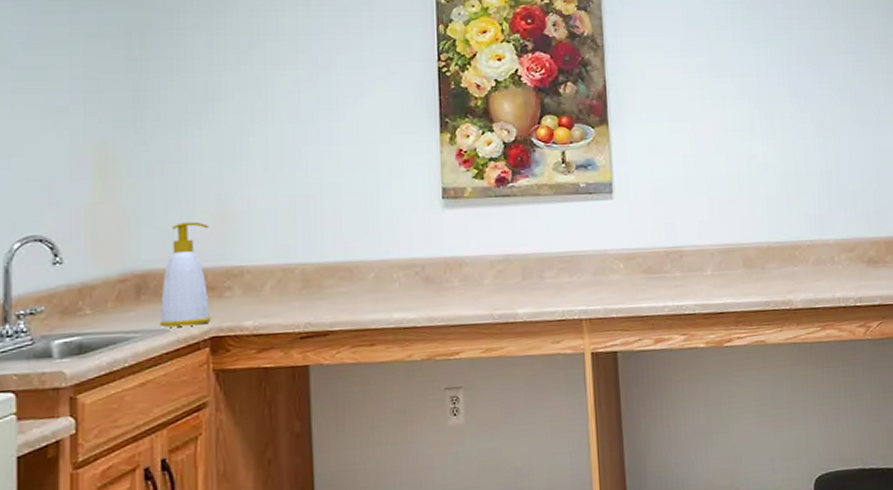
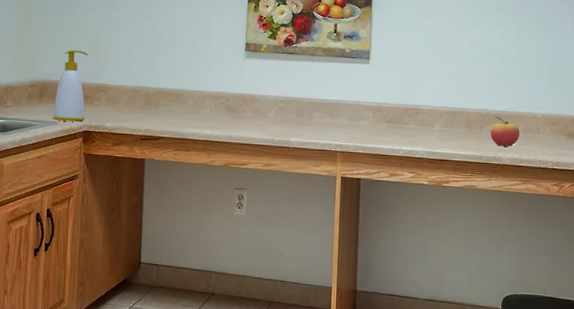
fruit: none [775,248,812,286] -> present [490,116,520,147]

